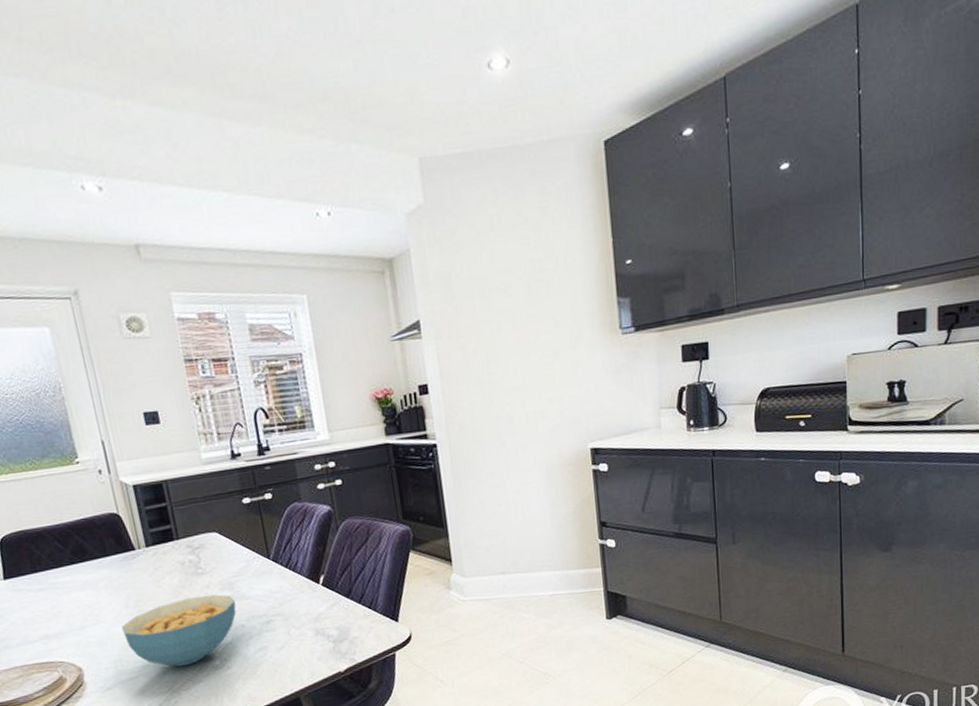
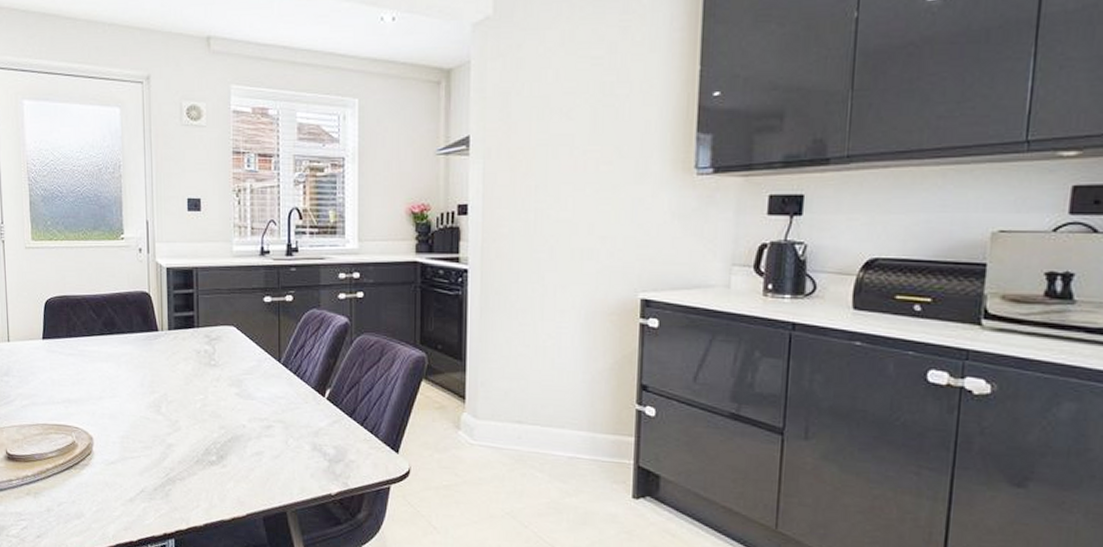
cereal bowl: present [122,594,237,667] -> none [134,388,241,456]

